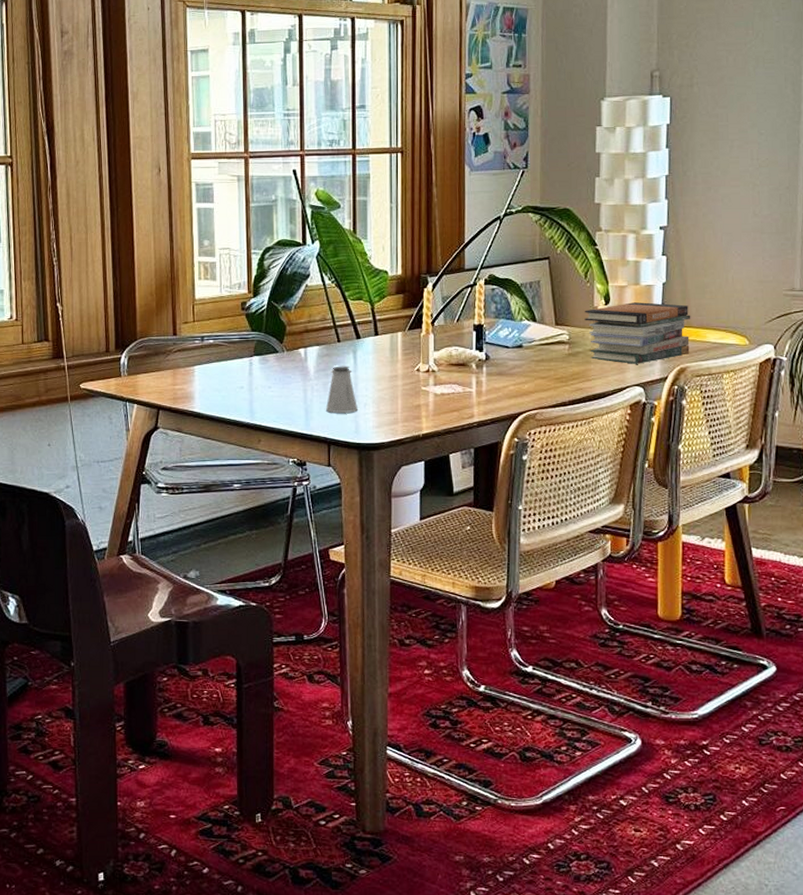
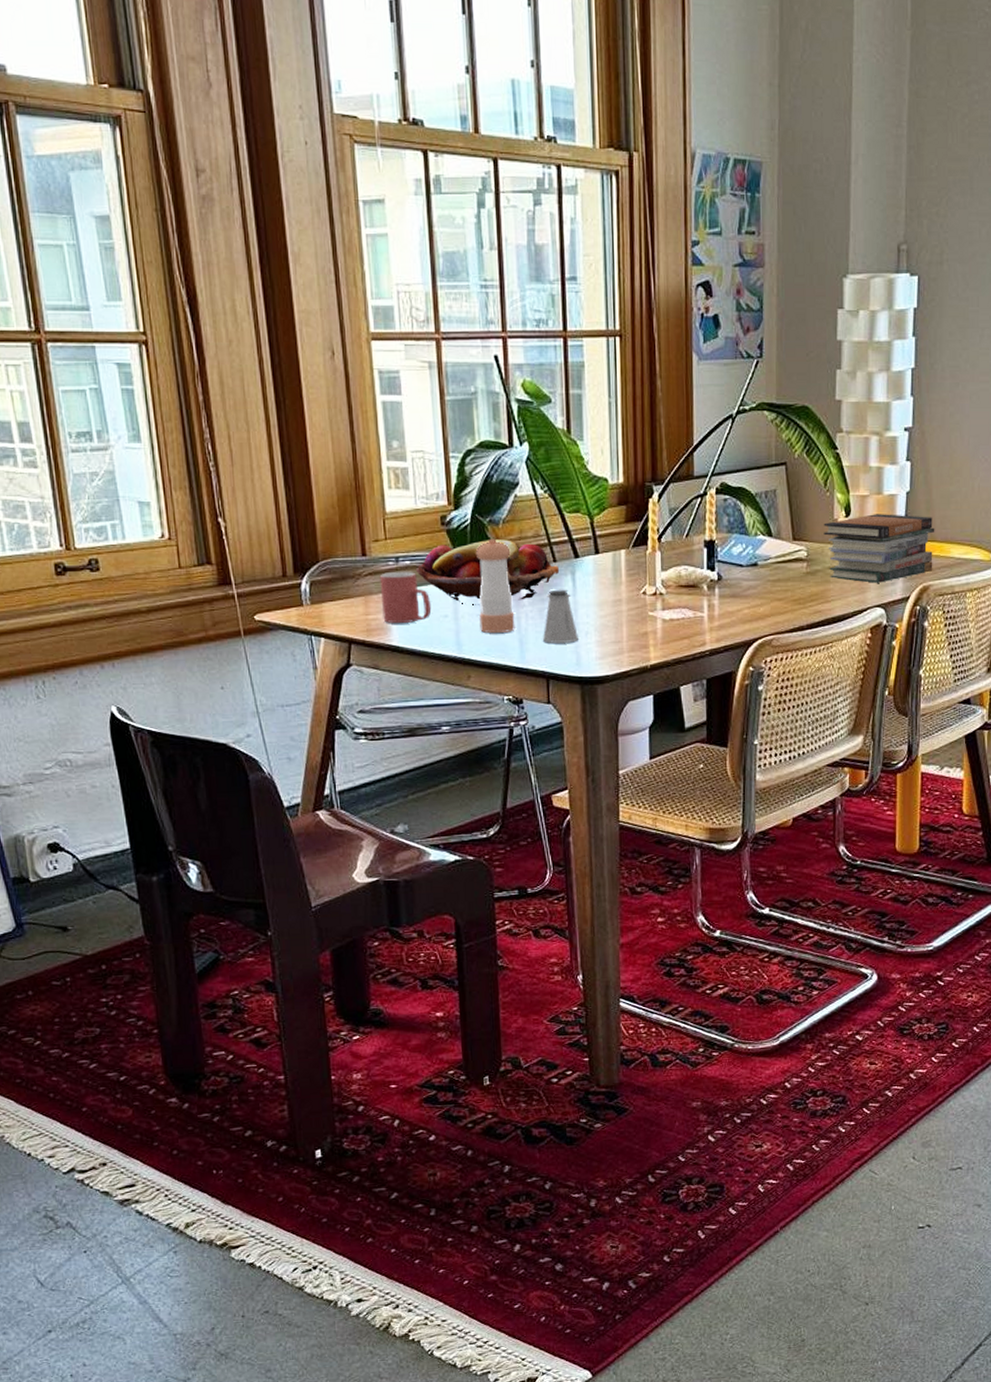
mug: none [187,348,230,394] -> present [379,571,432,624]
fruit basket: none [217,323,343,377] -> present [415,539,560,604]
pepper shaker: none [271,321,302,403] -> present [476,538,515,633]

